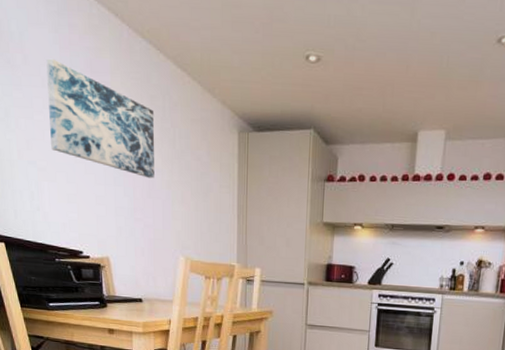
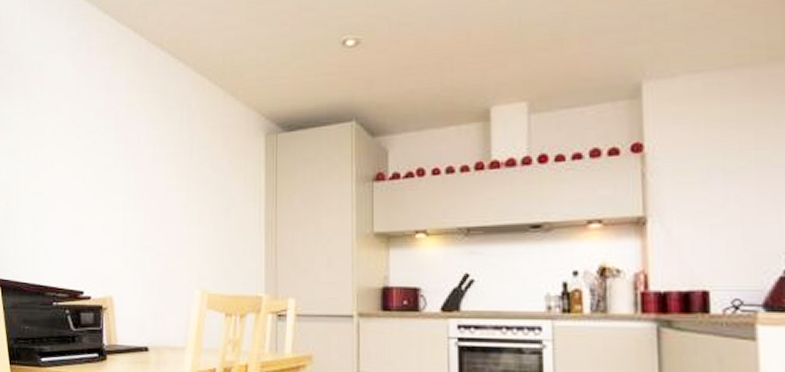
wall art: present [46,58,155,179] -> none [59,83,171,199]

